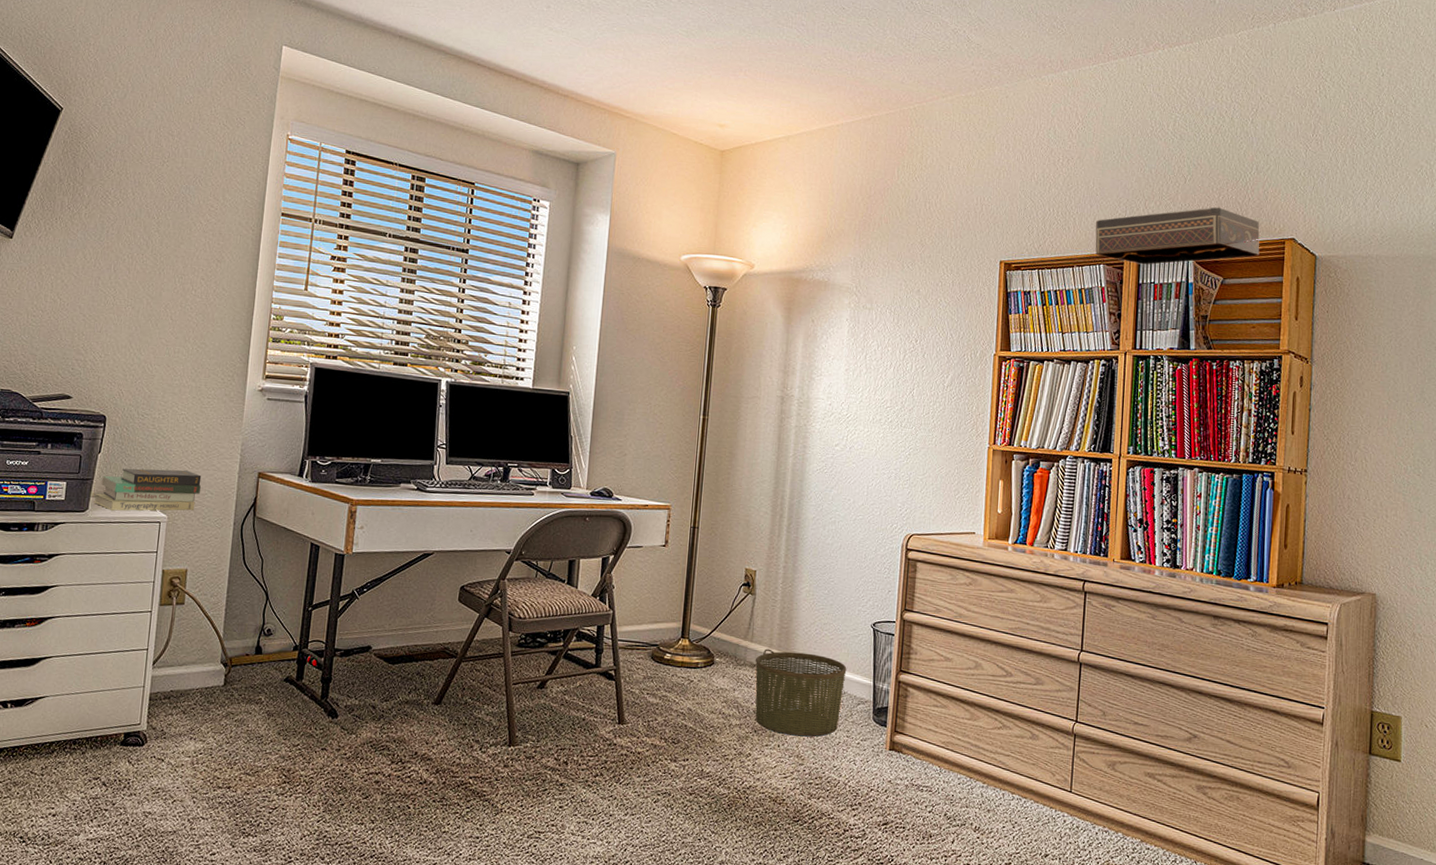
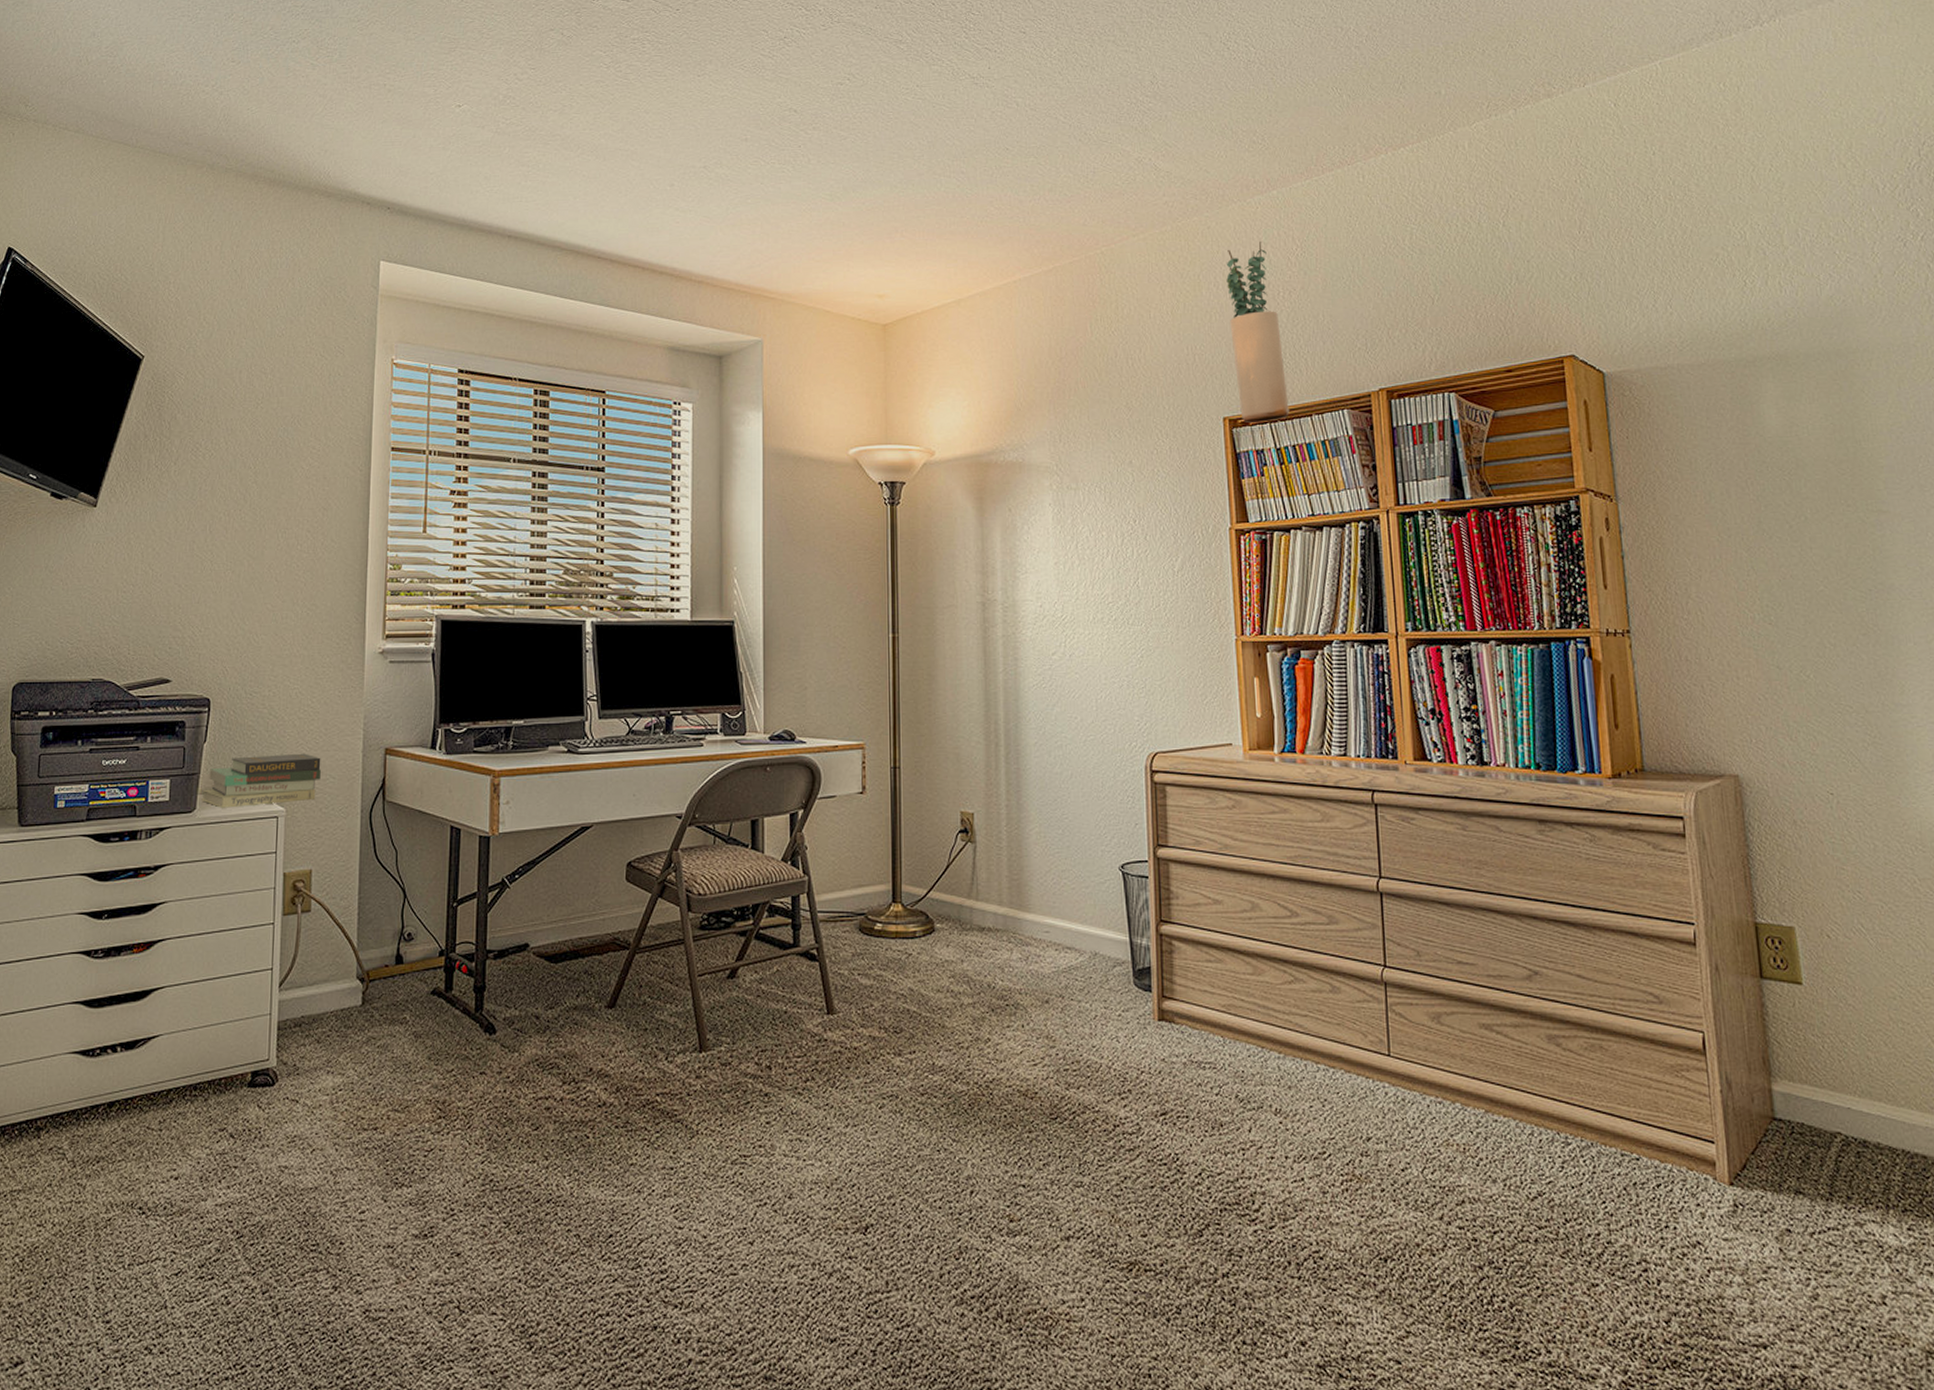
basket: present [755,649,847,737] -> none [983,907,1096,1012]
vase: none [1014,113,1057,269] -> present [1226,240,1289,423]
decorative box: present [1095,206,1260,265] -> none [1331,327,1535,405]

